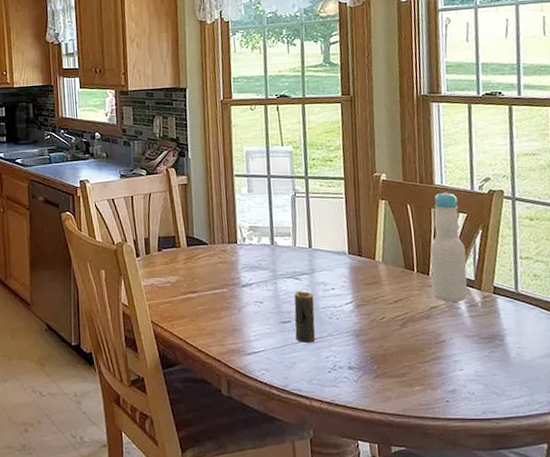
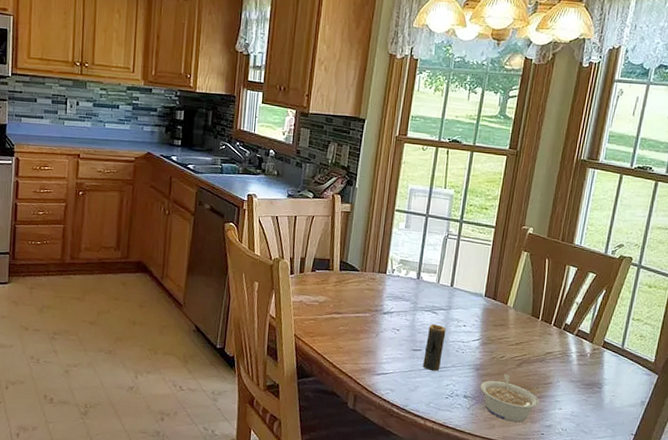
legume: none [364,337,436,391] -> present [480,374,540,423]
bottle: present [430,192,468,302] -> none [550,252,591,351]

